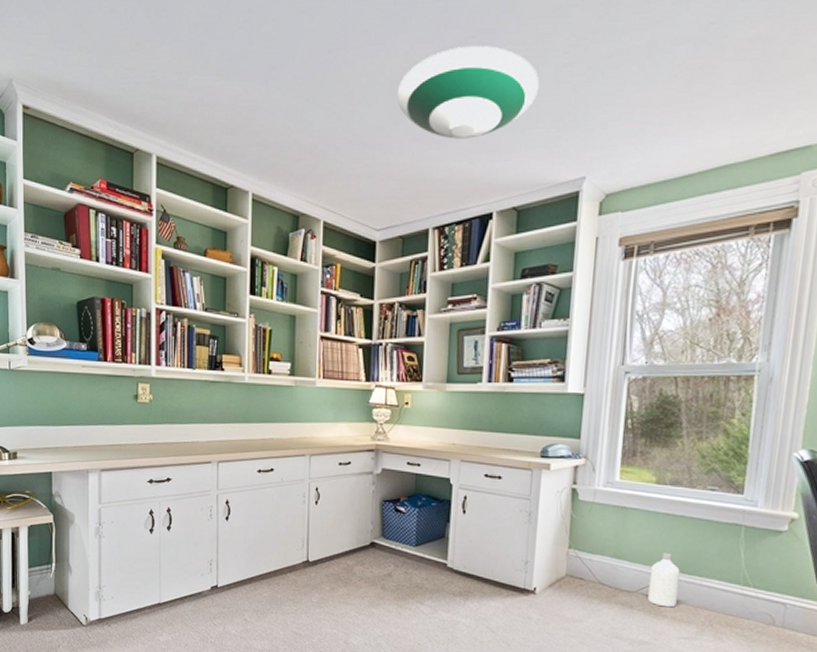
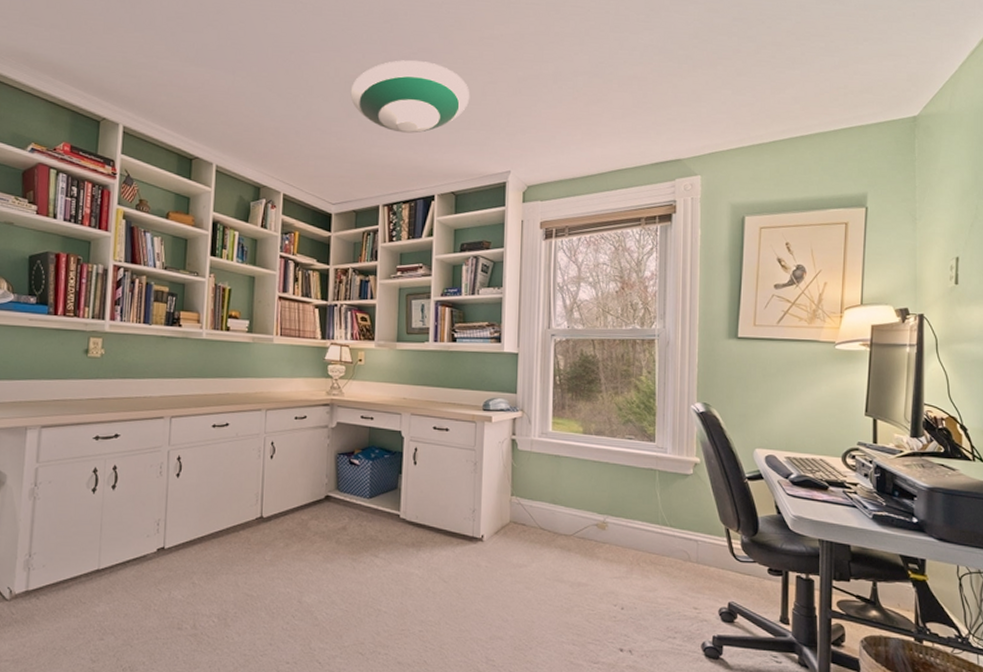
bottle: present [648,552,680,608] -> none [583,497,609,549]

